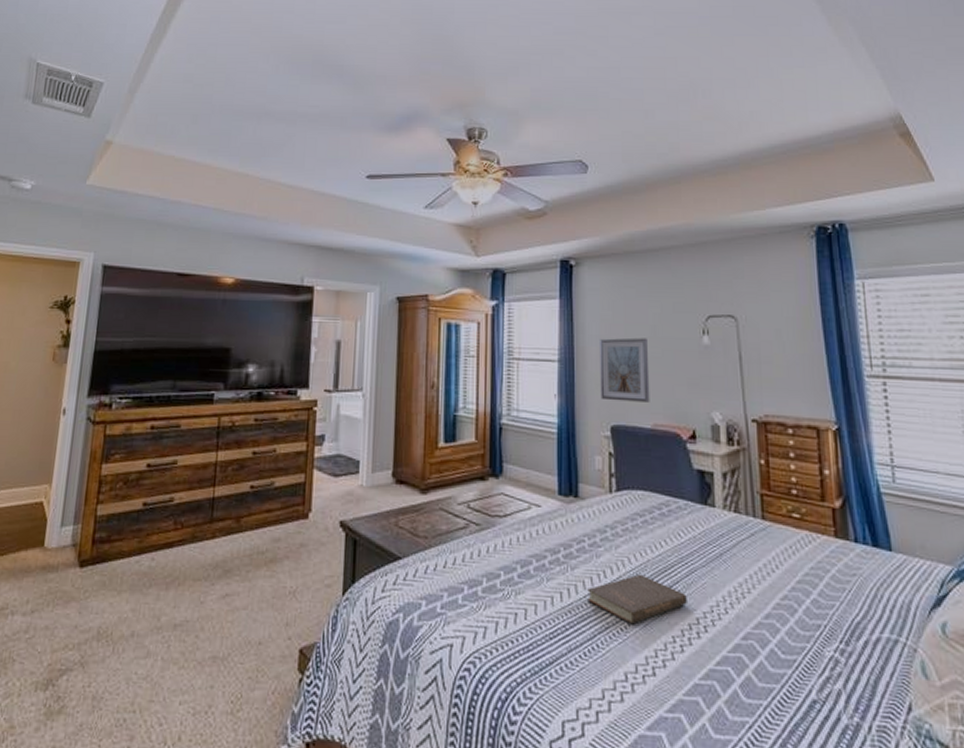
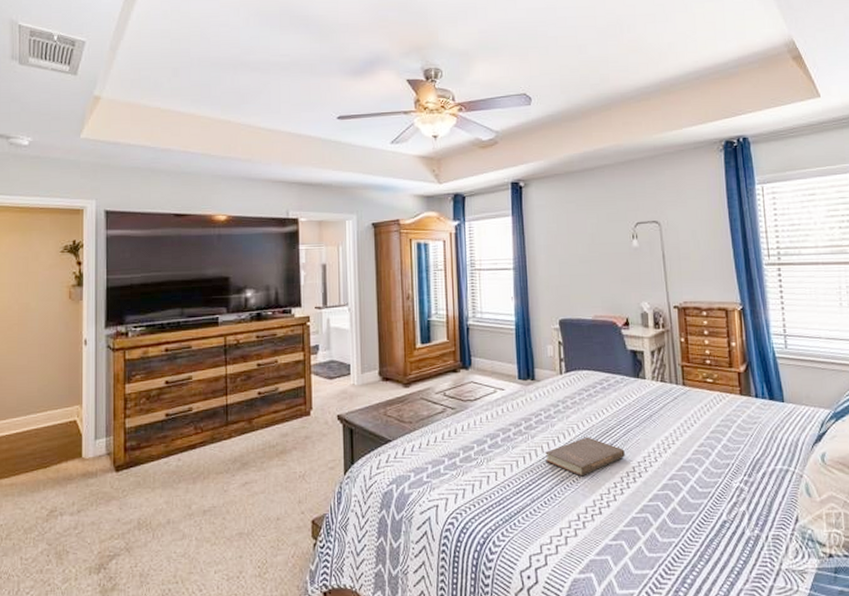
picture frame: present [599,337,650,402] -> none [546,245,591,299]

